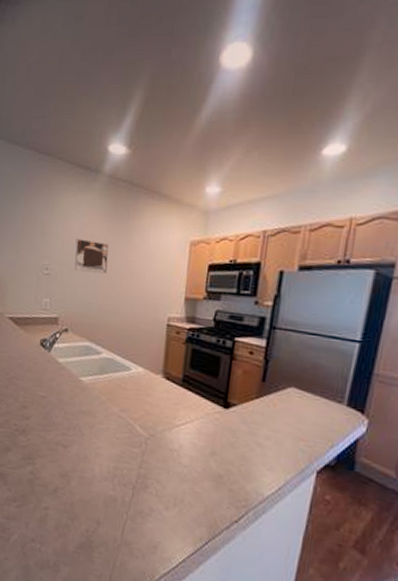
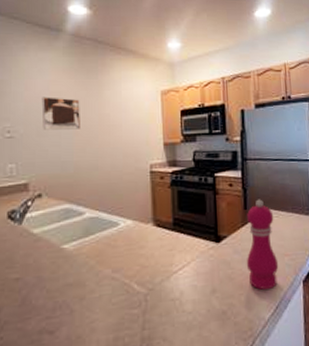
pepper mill: none [253,374,297,470] -> present [246,199,279,291]

